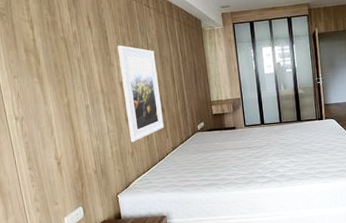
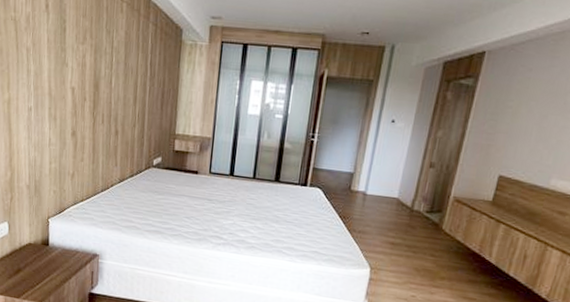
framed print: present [117,45,164,142] -> none [73,42,119,163]

